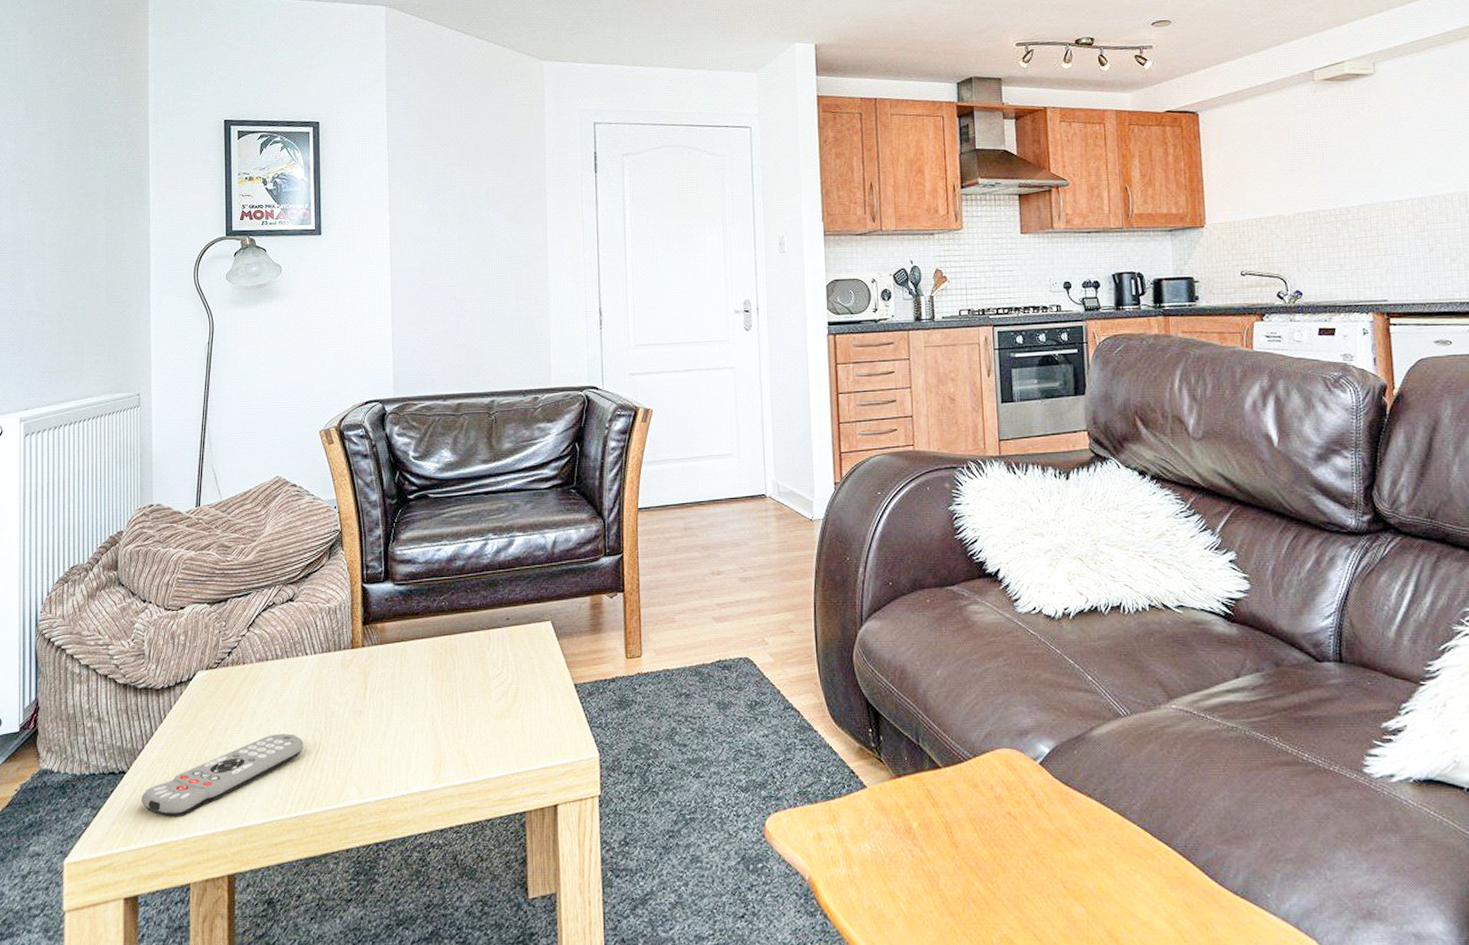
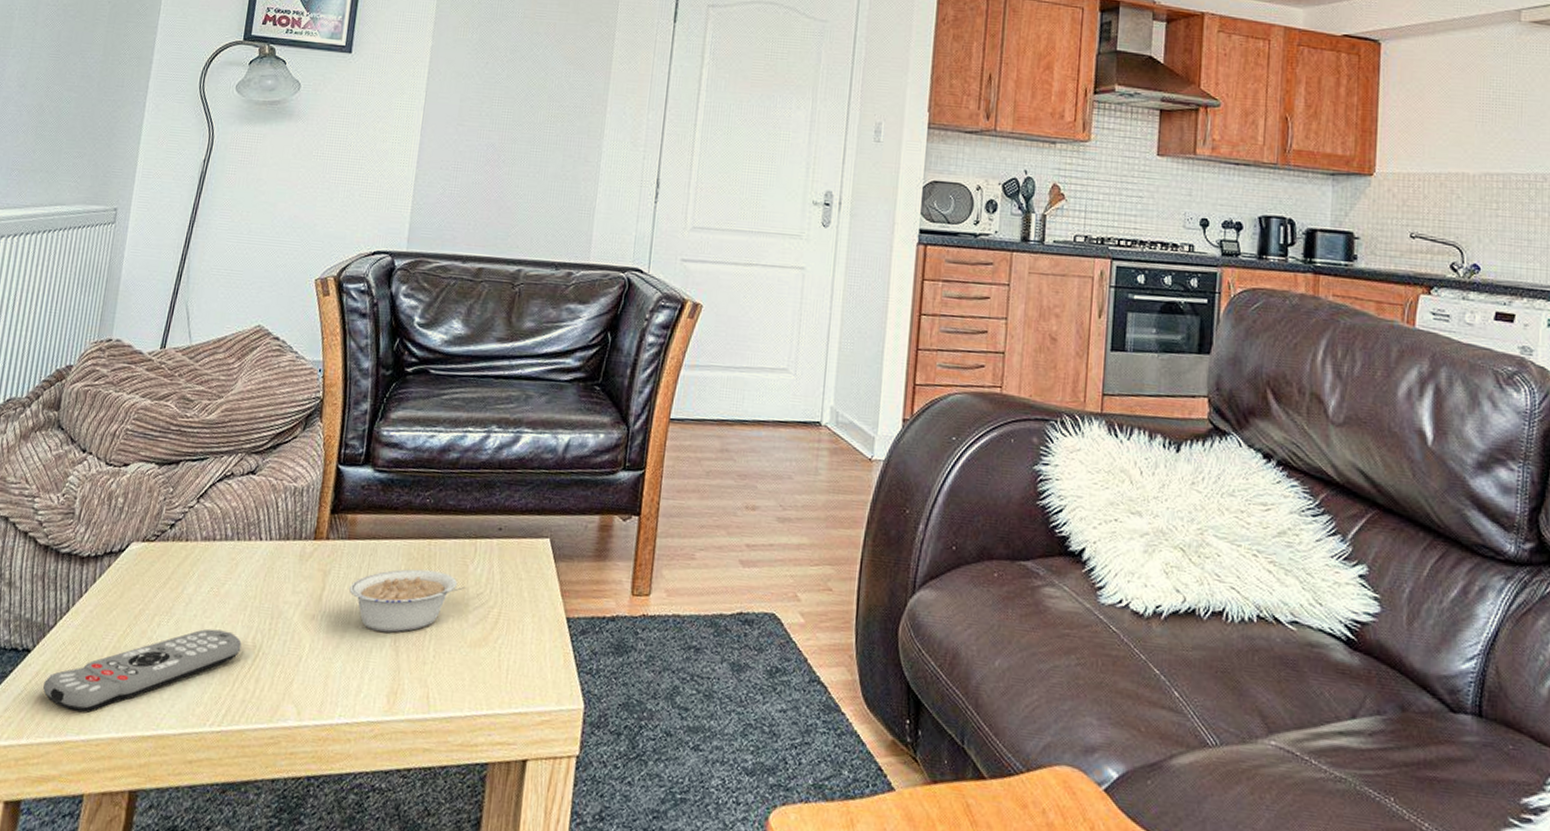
legume: none [388,661,486,716] -> present [349,569,466,633]

